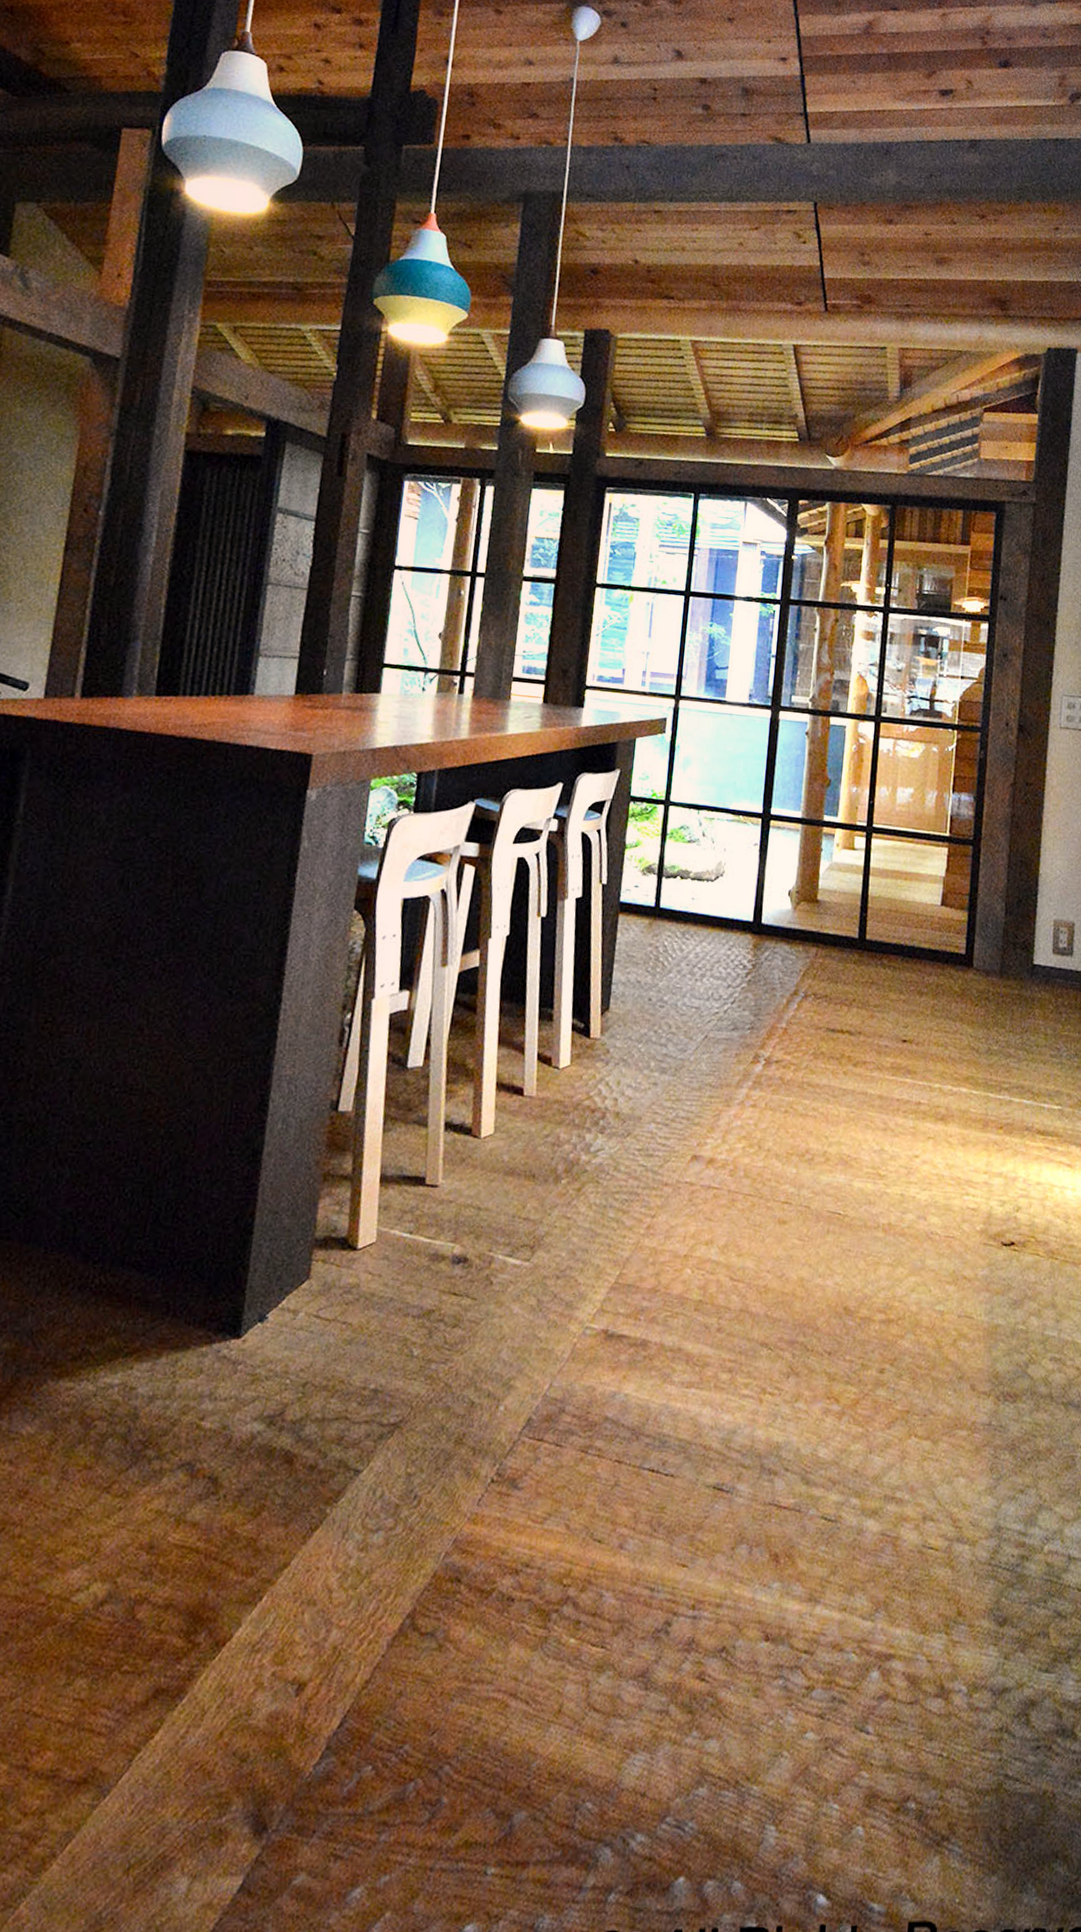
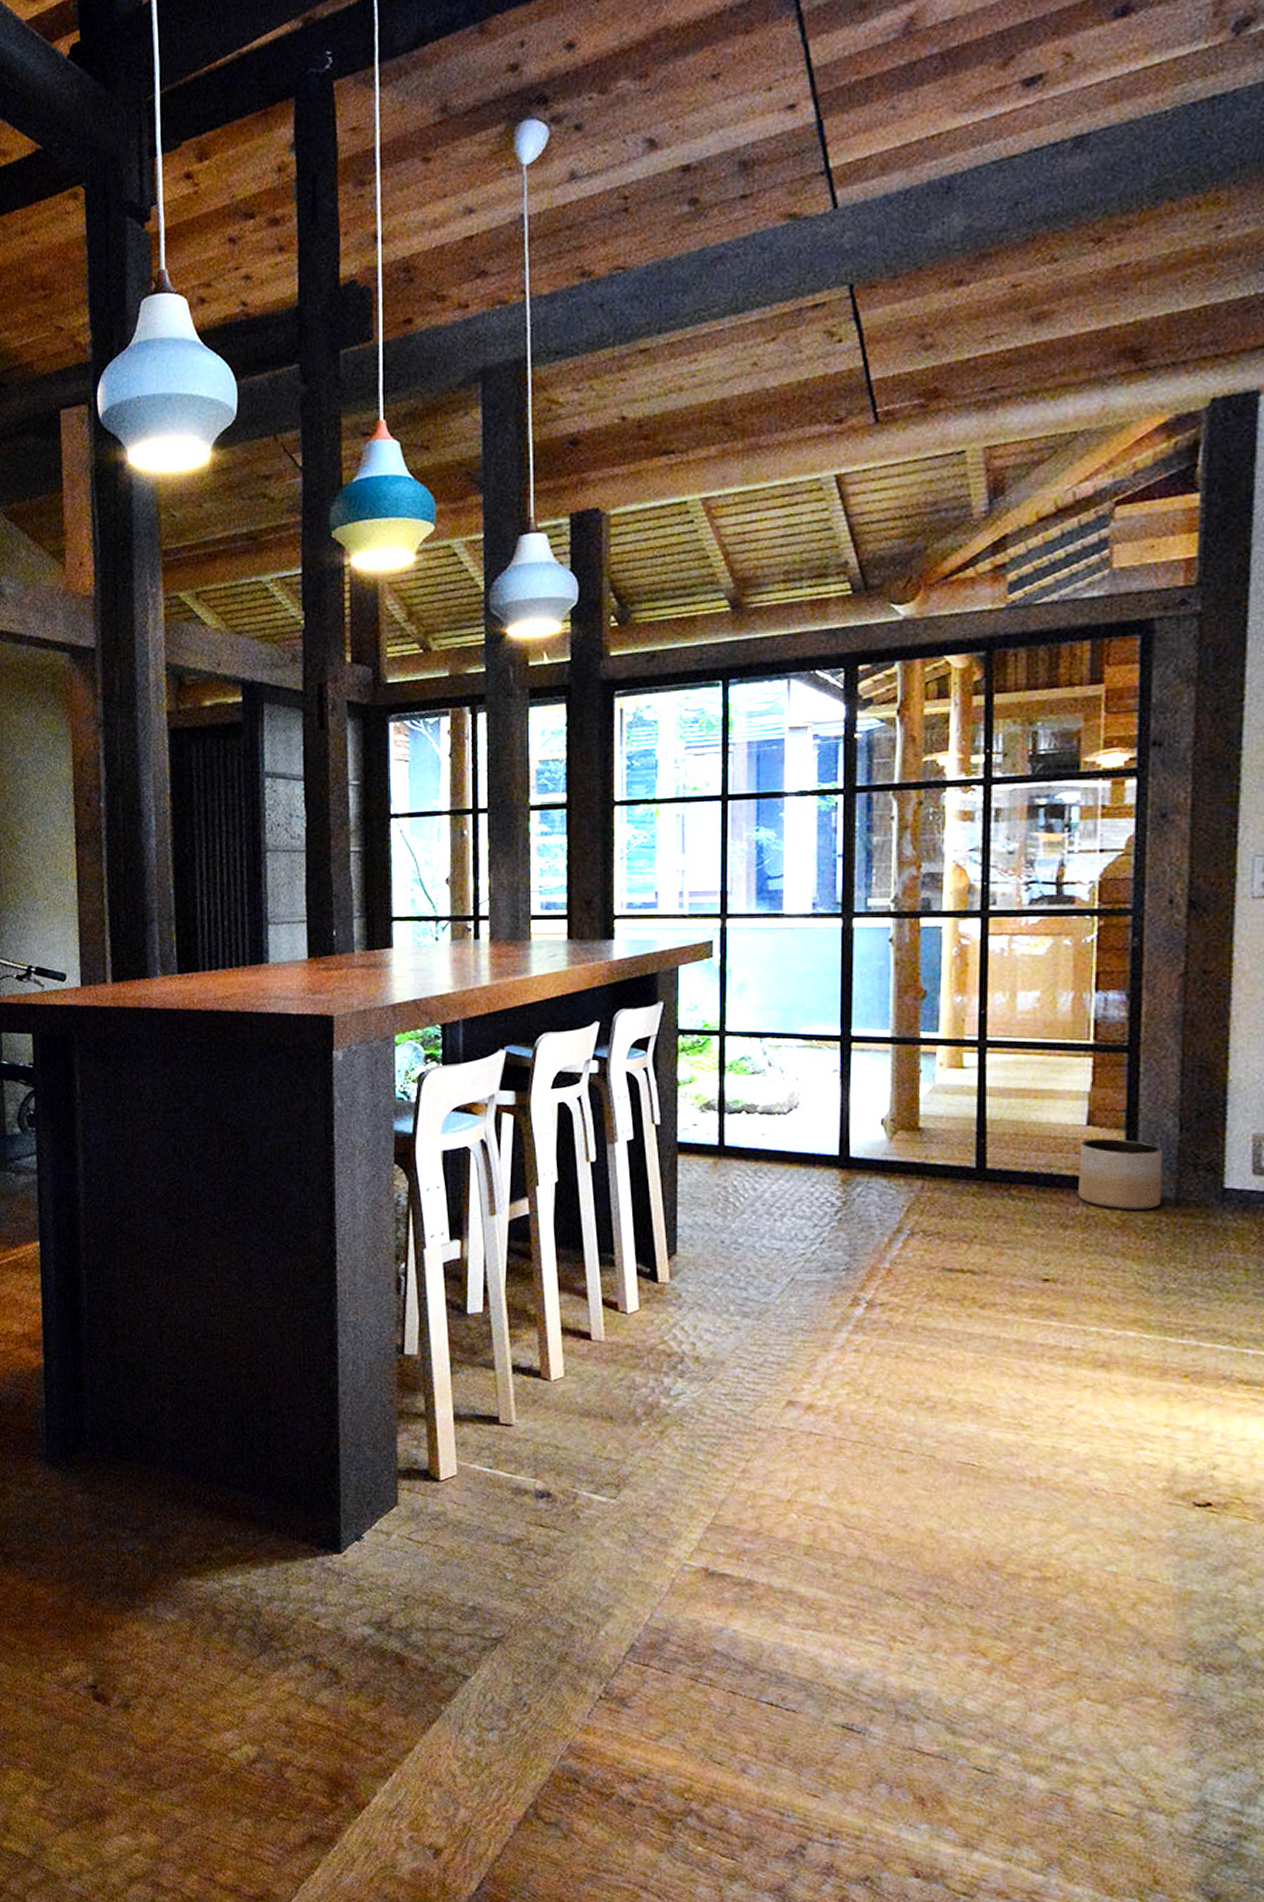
planter: none [932,917,993,981] -> present [1078,1139,1163,1210]

